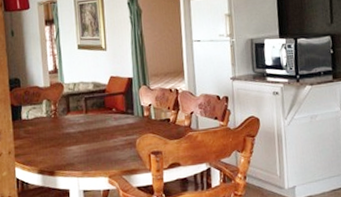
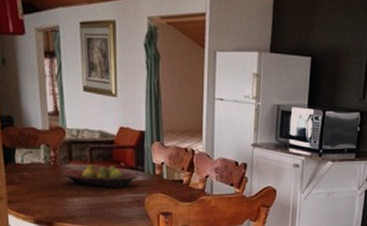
fruit bowl: none [62,112,128,134] -> present [63,164,138,188]

